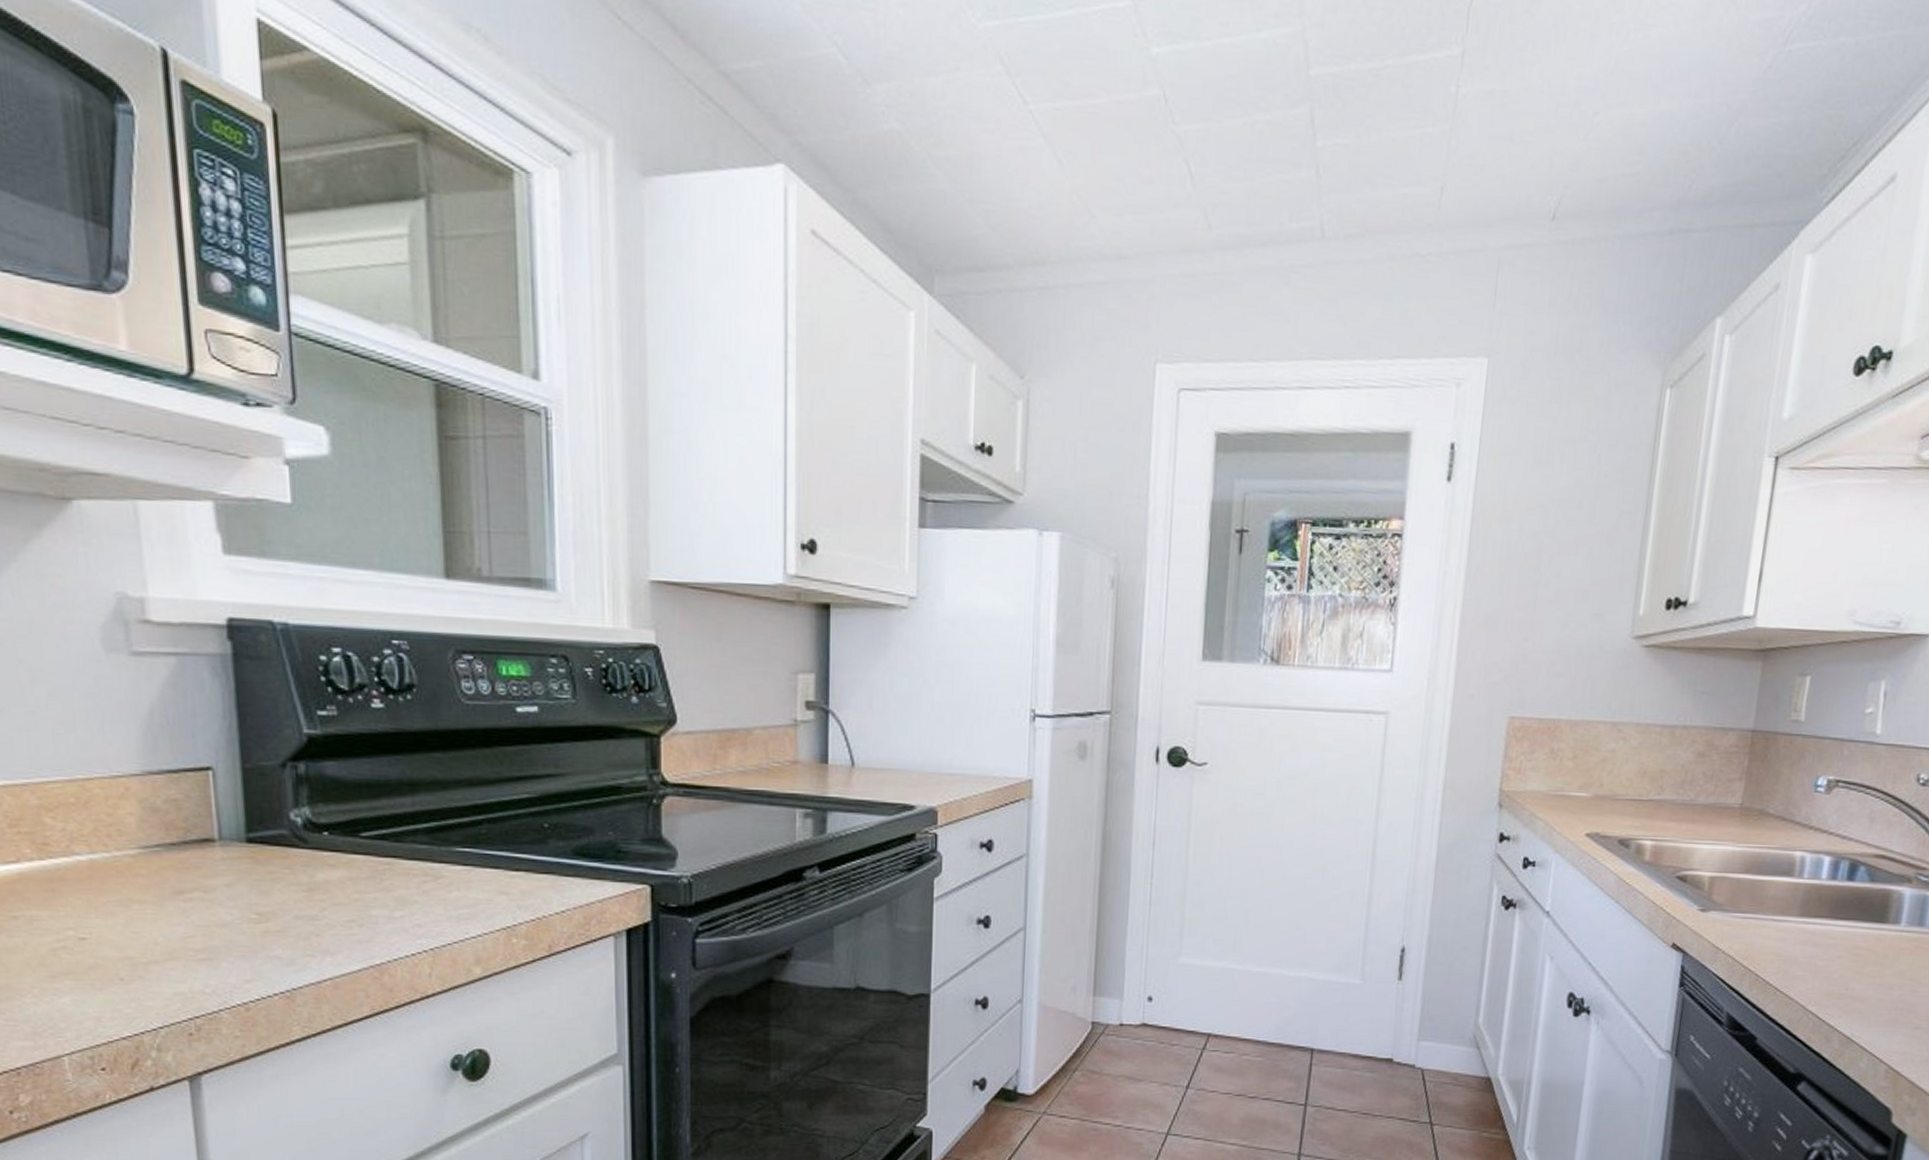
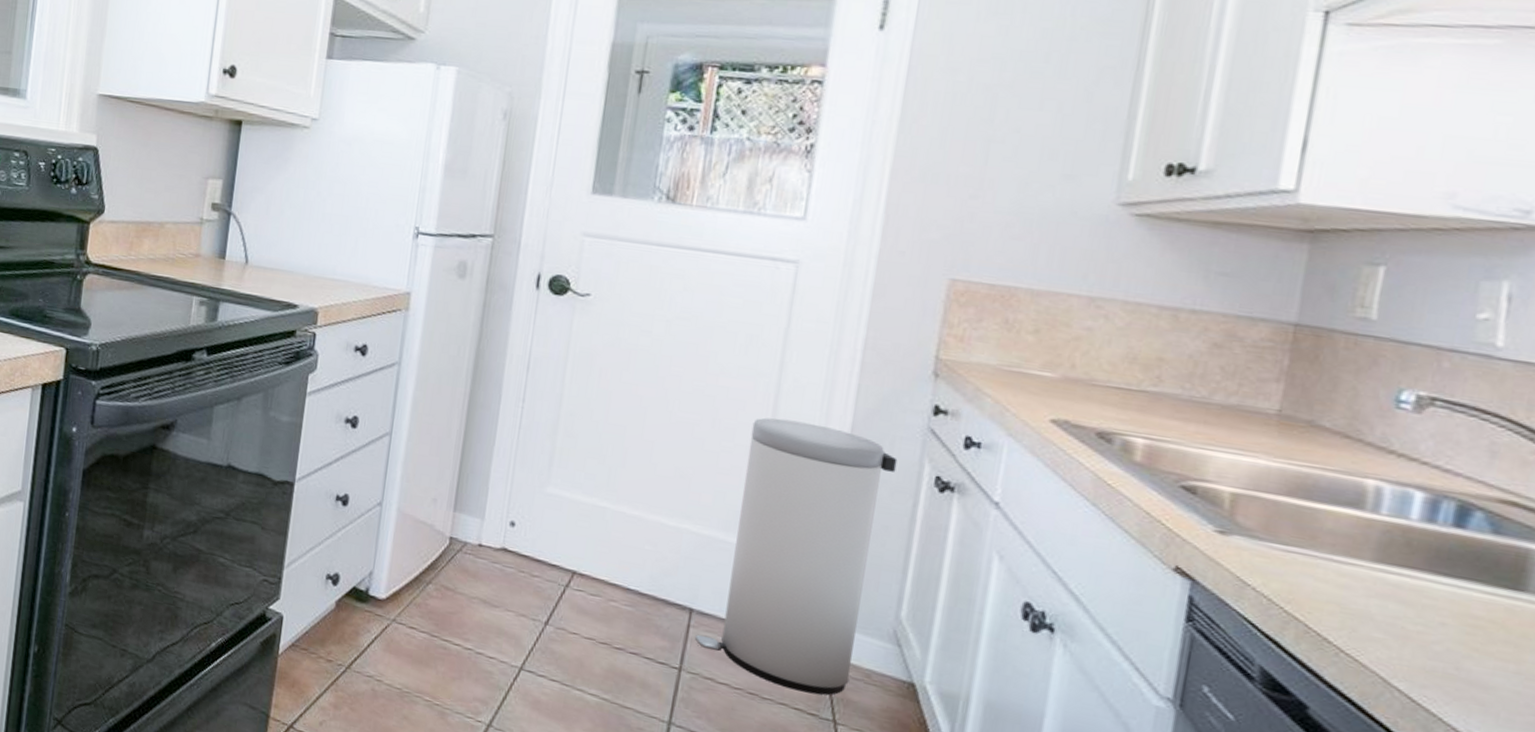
pedal bin: none [1317,862,1473,1103] -> present [695,417,898,695]

